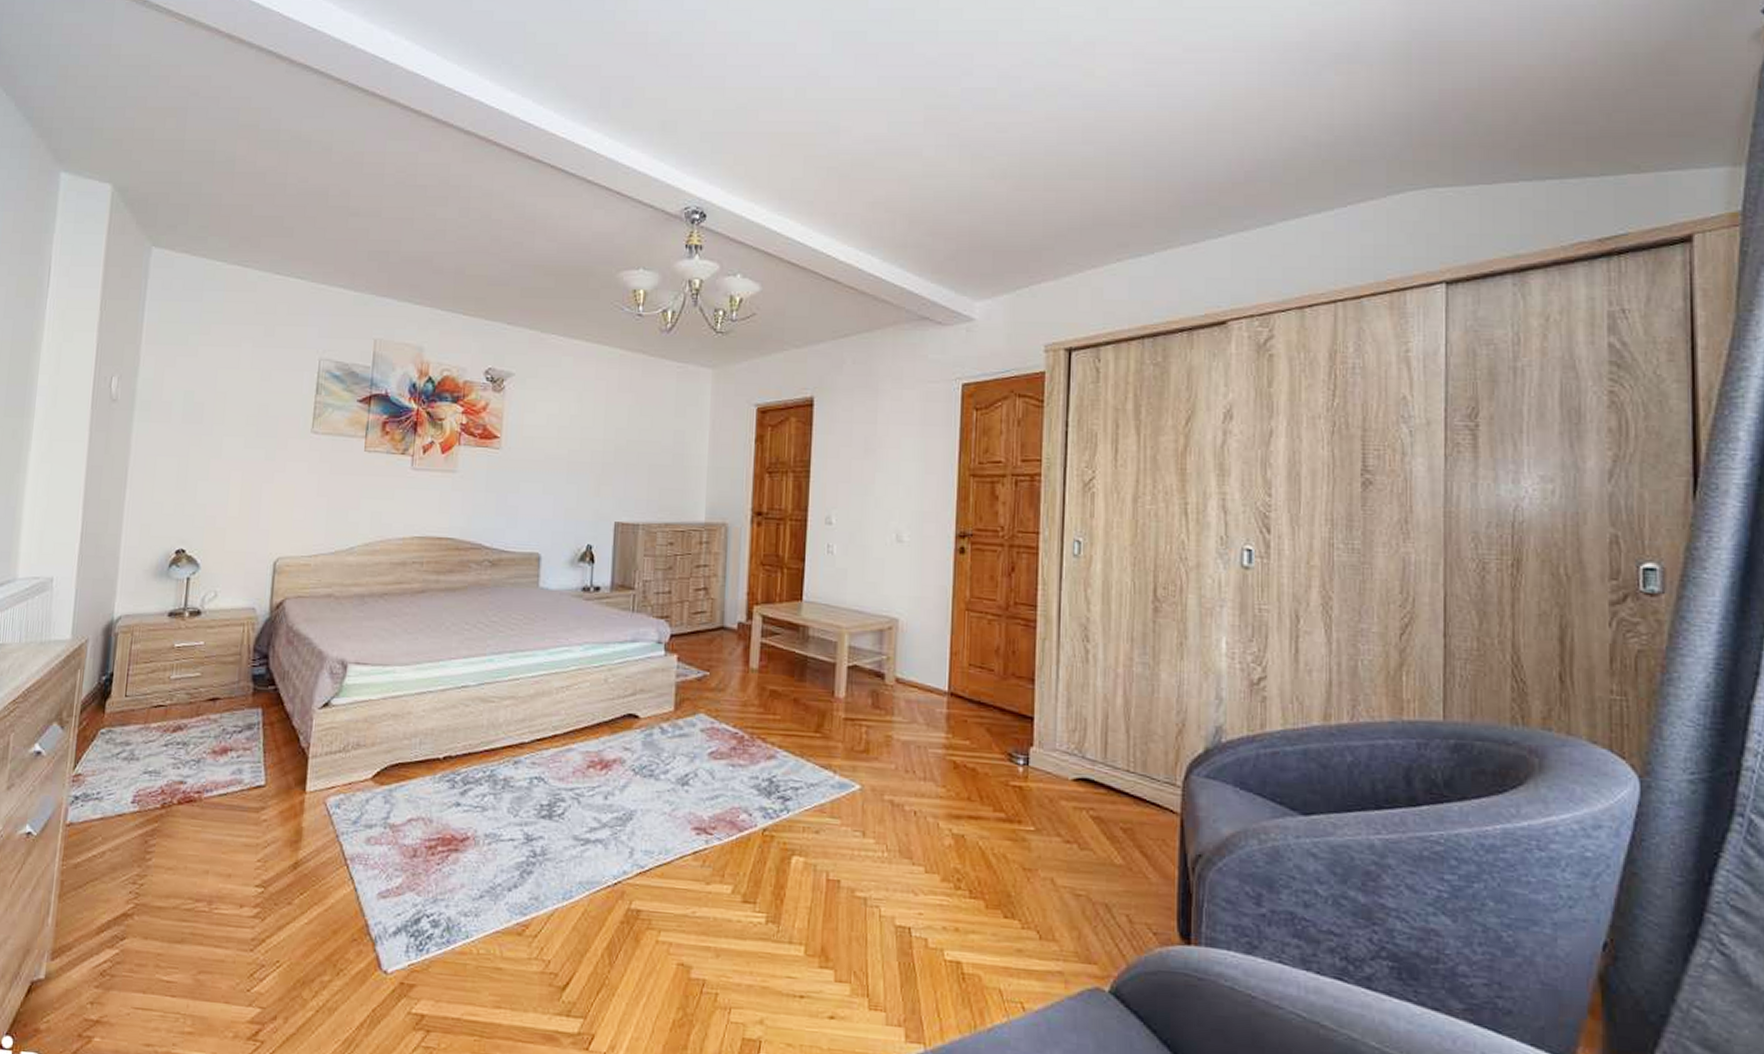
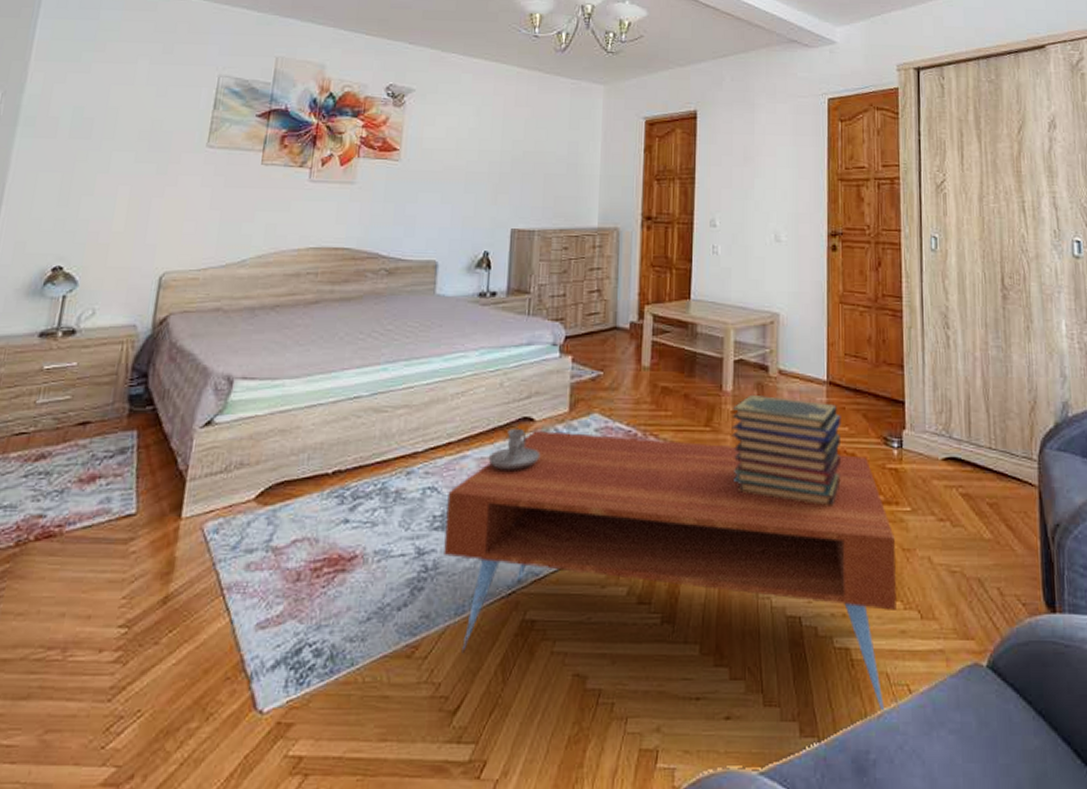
coffee table: none [551,728,1015,1028] -> present [444,431,896,713]
candle holder: none [593,724,646,765] -> present [488,428,541,470]
book stack: none [843,702,962,822] -> present [731,394,841,508]

